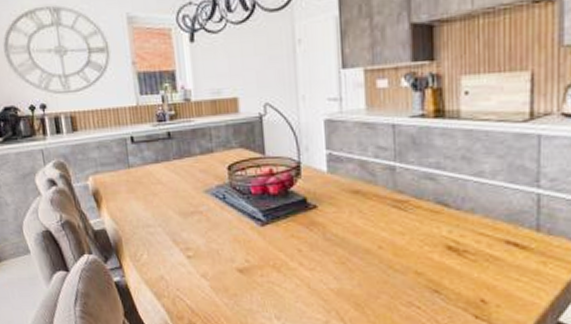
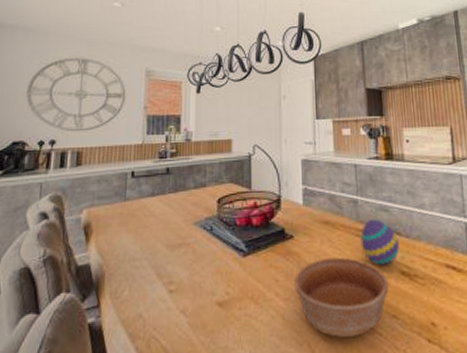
bowl: none [319,229,431,308] -> present [294,257,389,337]
decorative egg: none [398,188,447,239] -> present [360,219,400,266]

